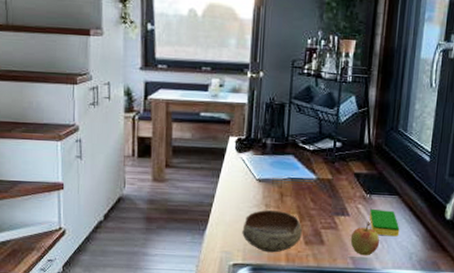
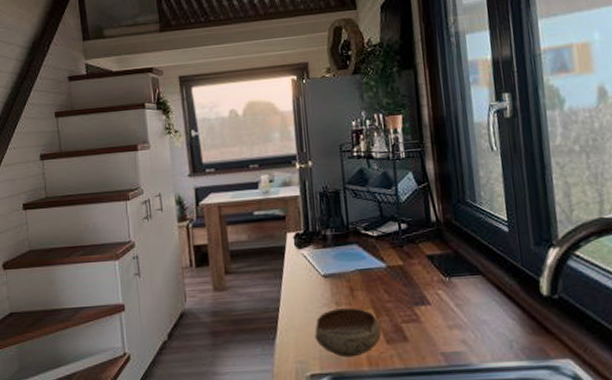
apple: present [350,223,380,256] -> none [436,310,472,350]
dish sponge: present [369,209,400,237] -> none [453,293,492,323]

